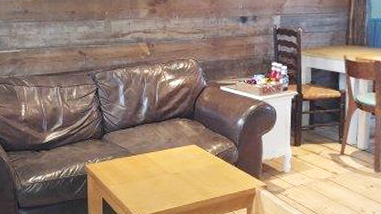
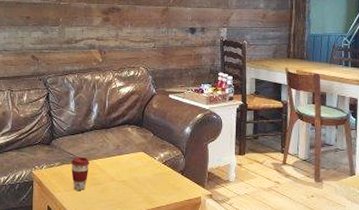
coffee cup: none [123,150,142,183] -> present [70,156,90,190]

